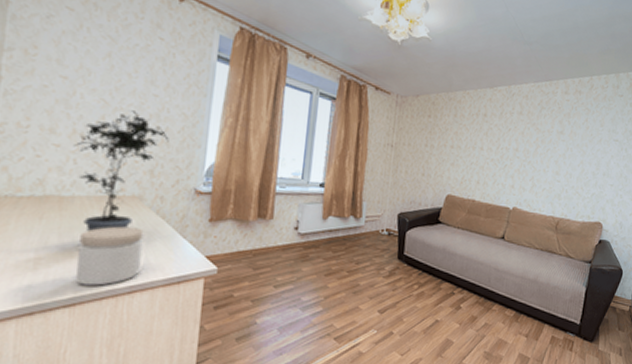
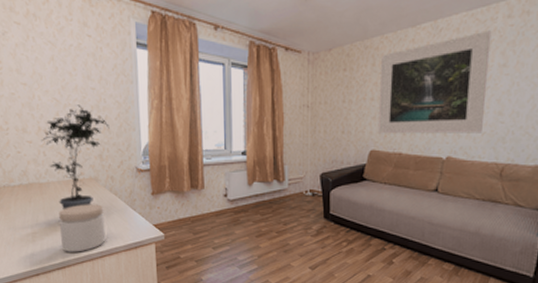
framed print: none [455,101,553,189] -> present [377,30,492,134]

